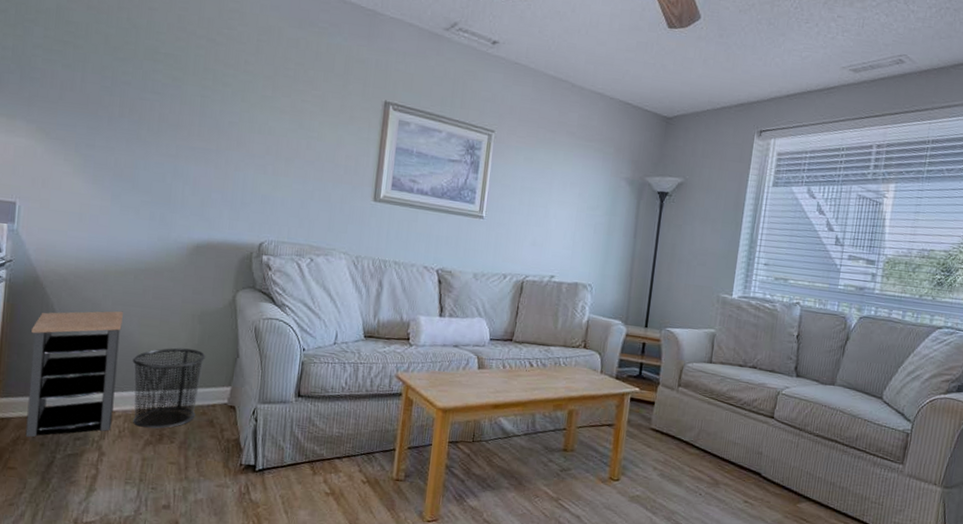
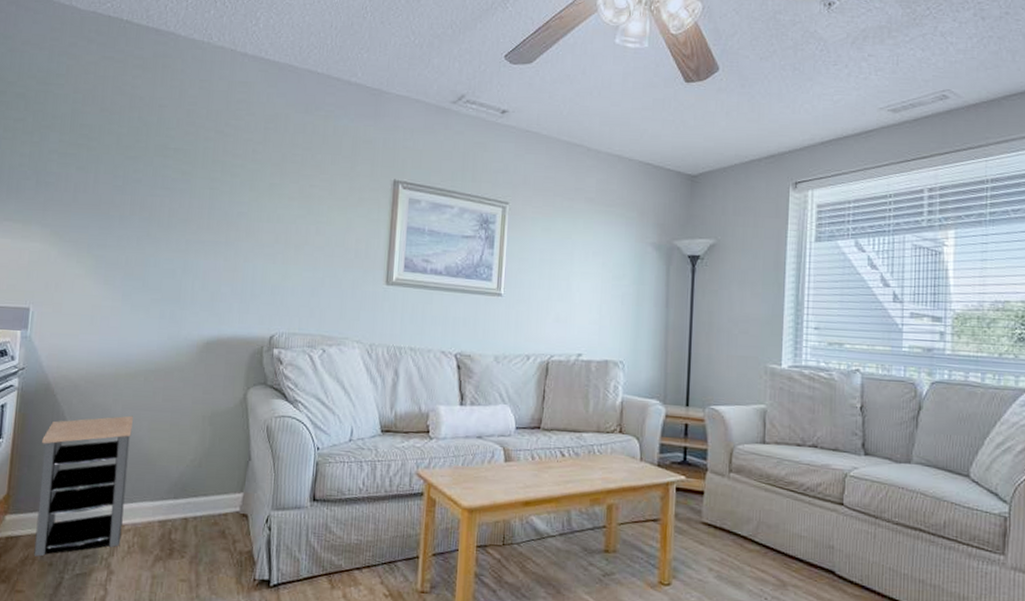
waste bin: present [132,347,206,429] -> none [142,452,217,543]

